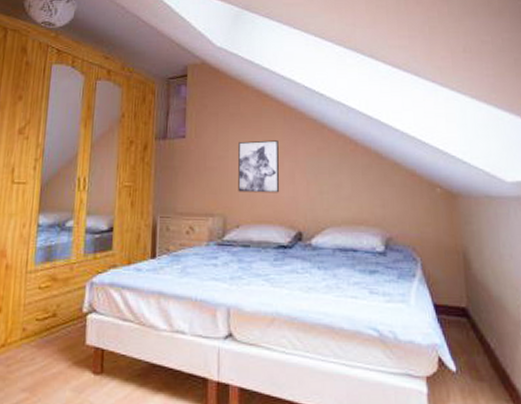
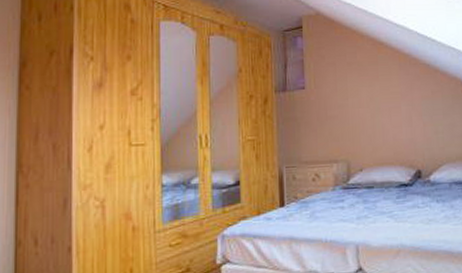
wall art: present [238,140,280,193] -> none [357,86,399,138]

